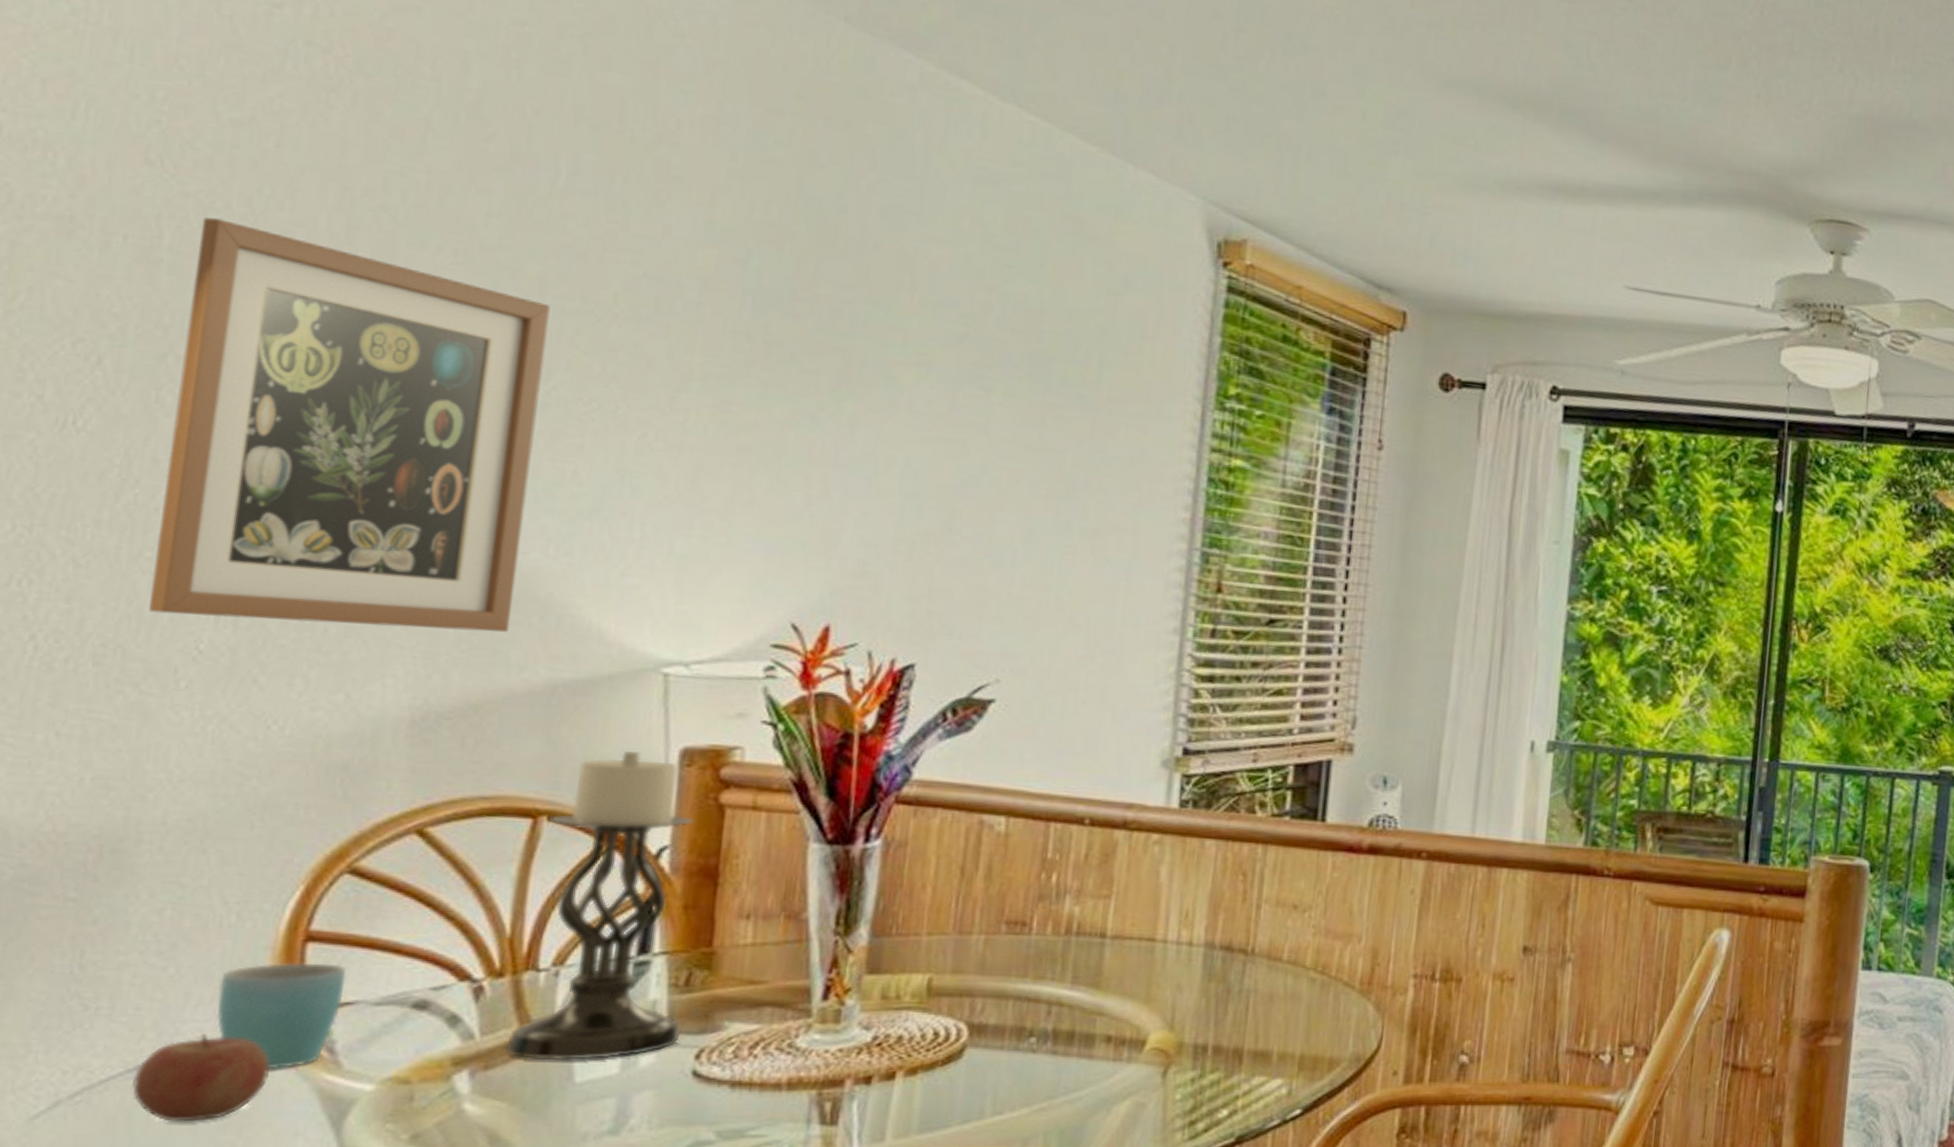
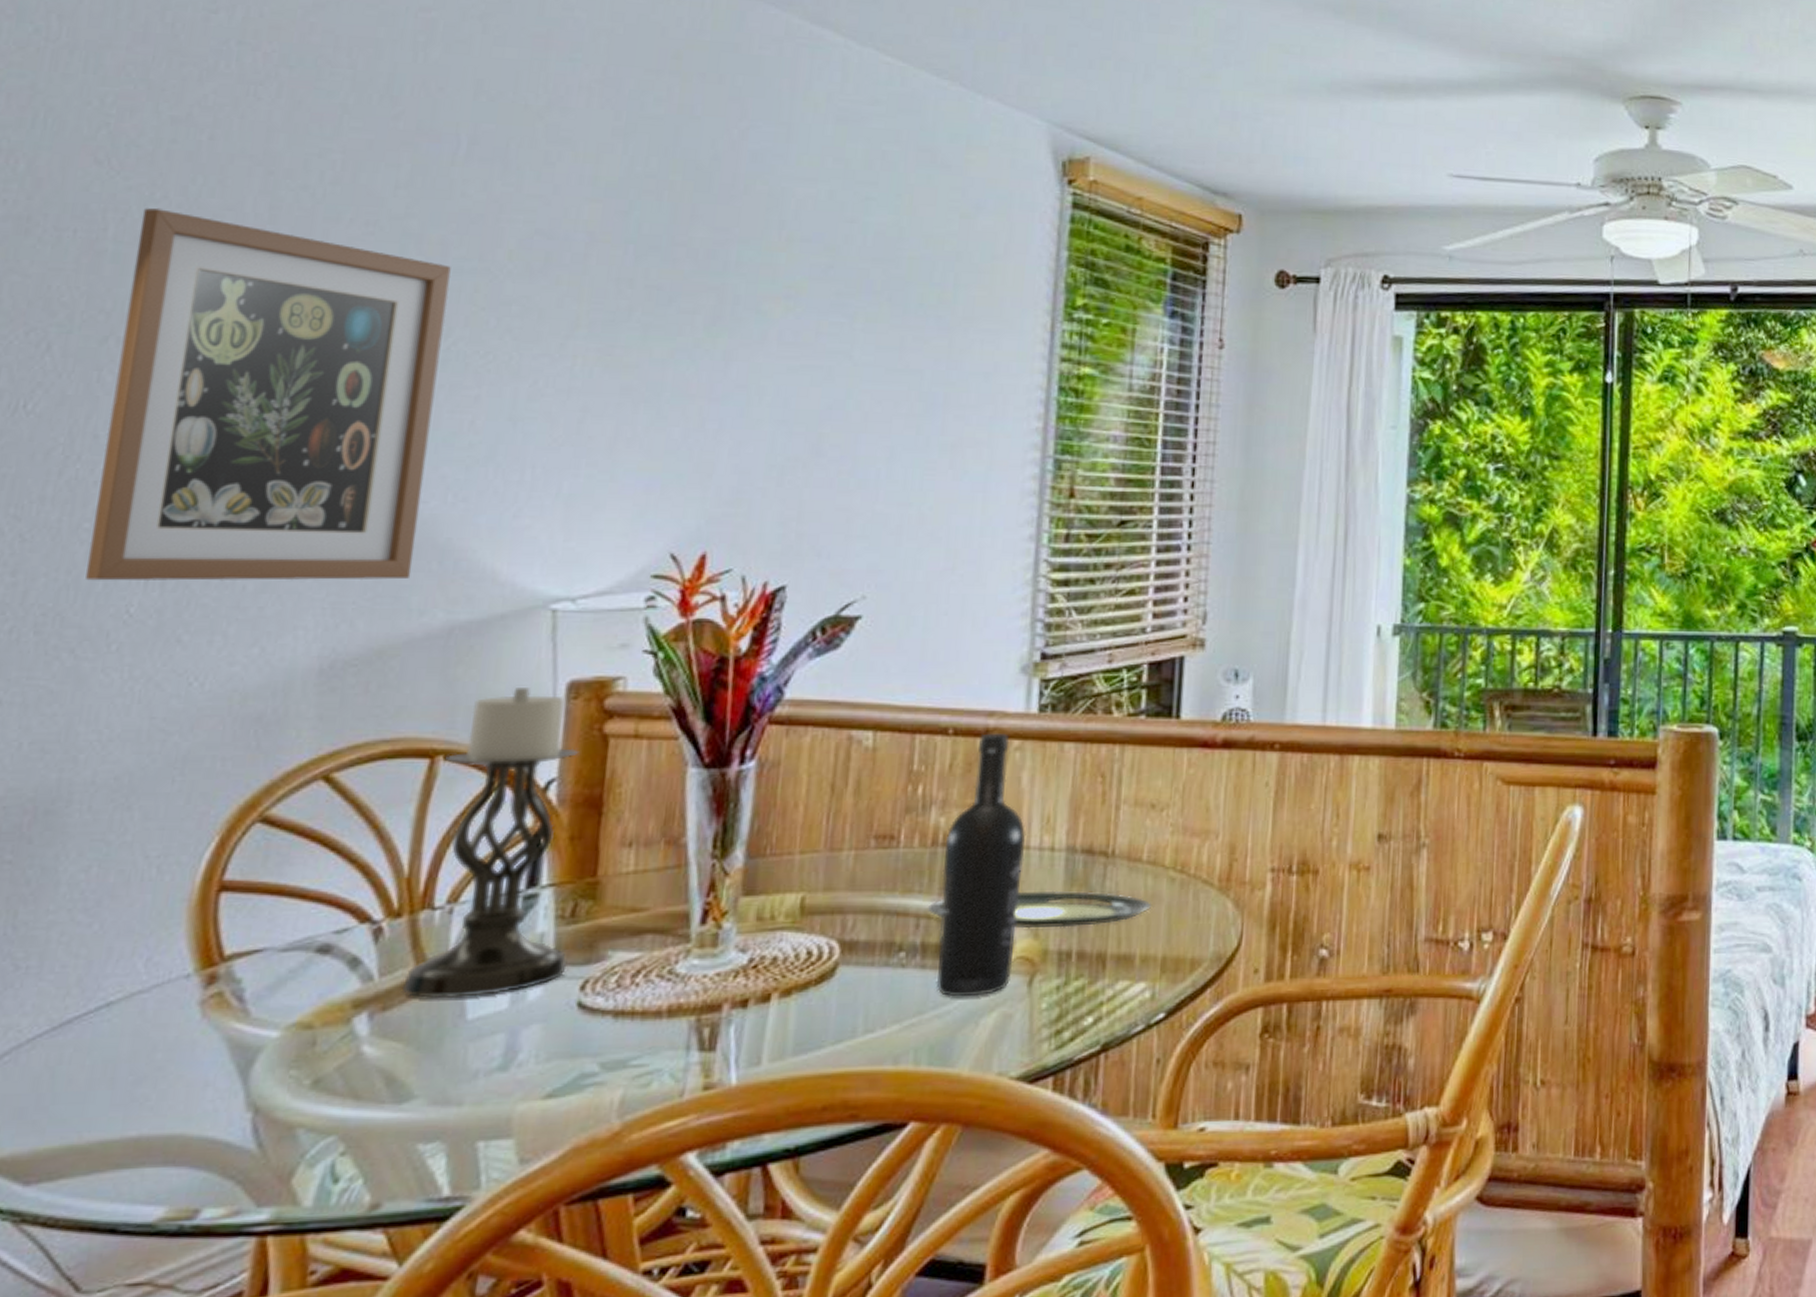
apple: present [132,1034,270,1122] -> none [56,988,184,1078]
mug: present [217,962,347,1070] -> none [136,912,257,1021]
plate: none [1059,985,1291,1022] -> present [927,890,1151,929]
wine bottle: none [1067,826,1164,1085] -> present [936,733,1026,997]

